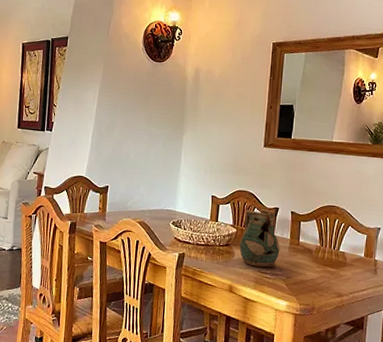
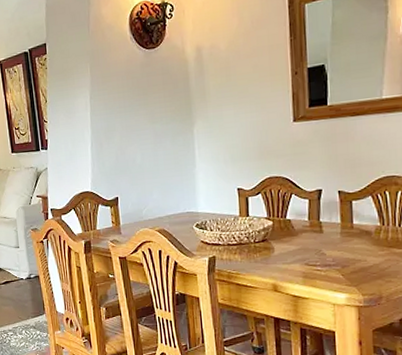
ceramic pitcher: present [239,209,280,268] -> none [279,193,330,260]

